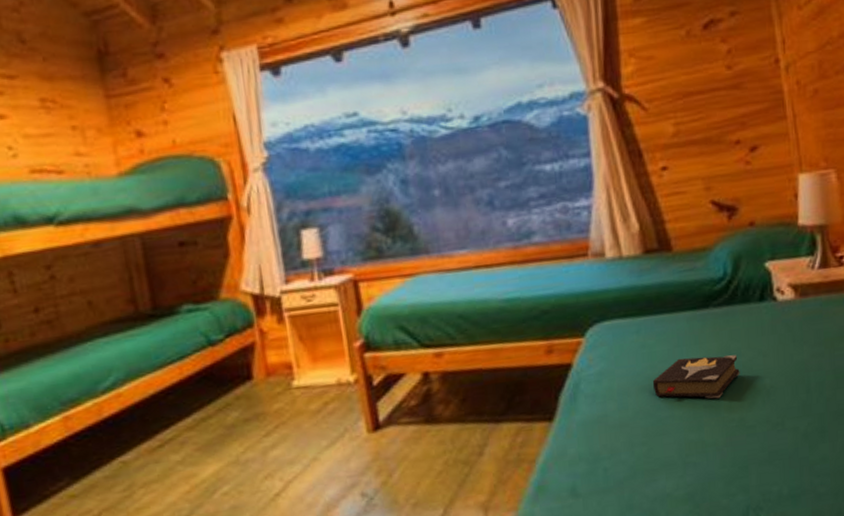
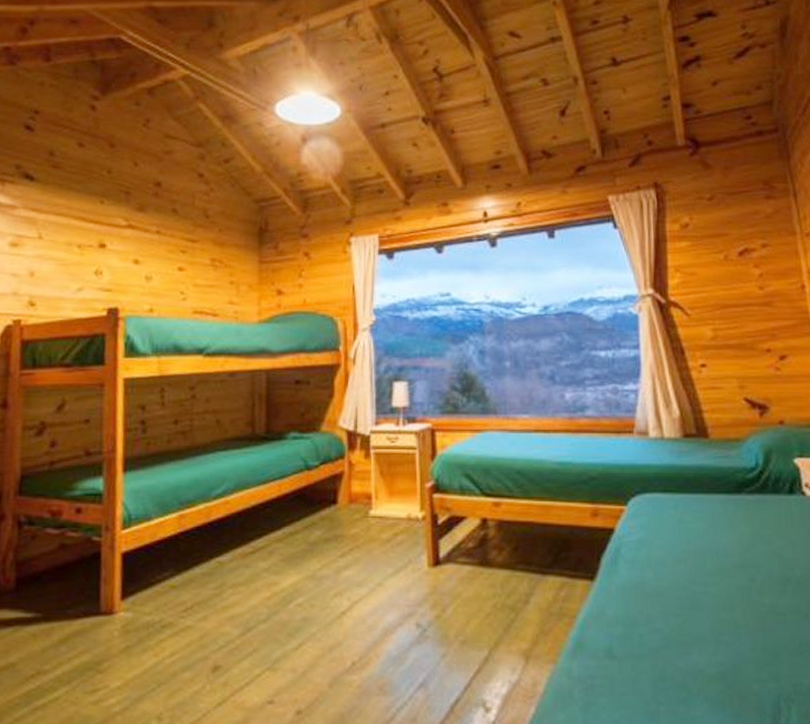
hardback book: present [652,355,740,399] -> none [687,537,771,581]

